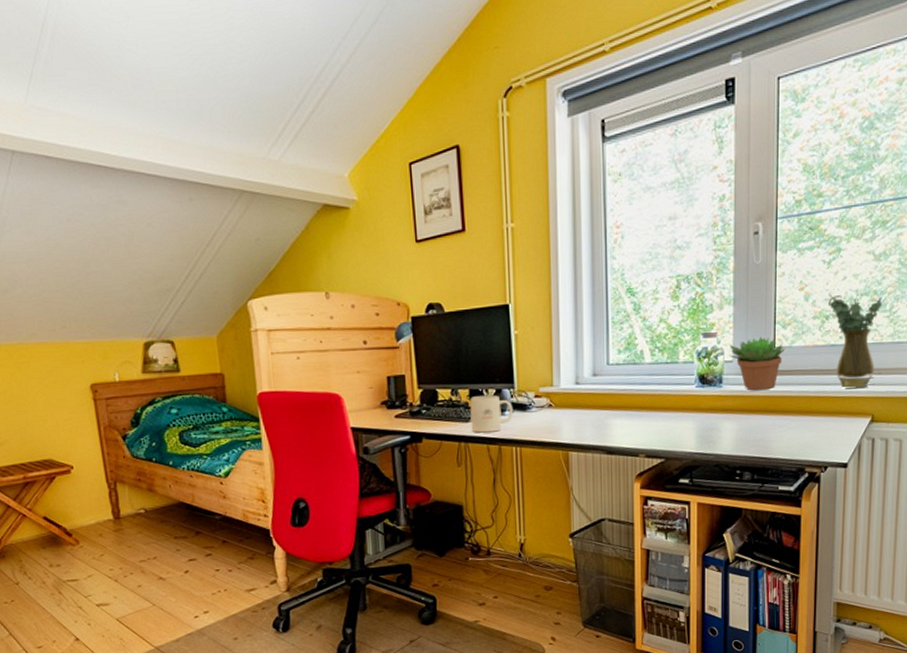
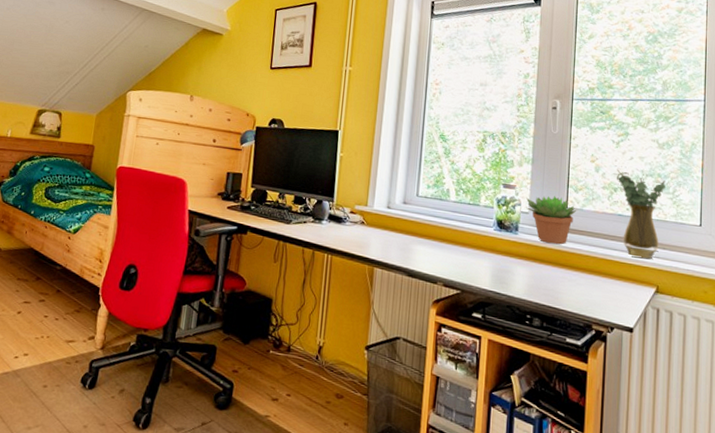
mug: present [470,395,514,433] -> none [291,202,330,238]

